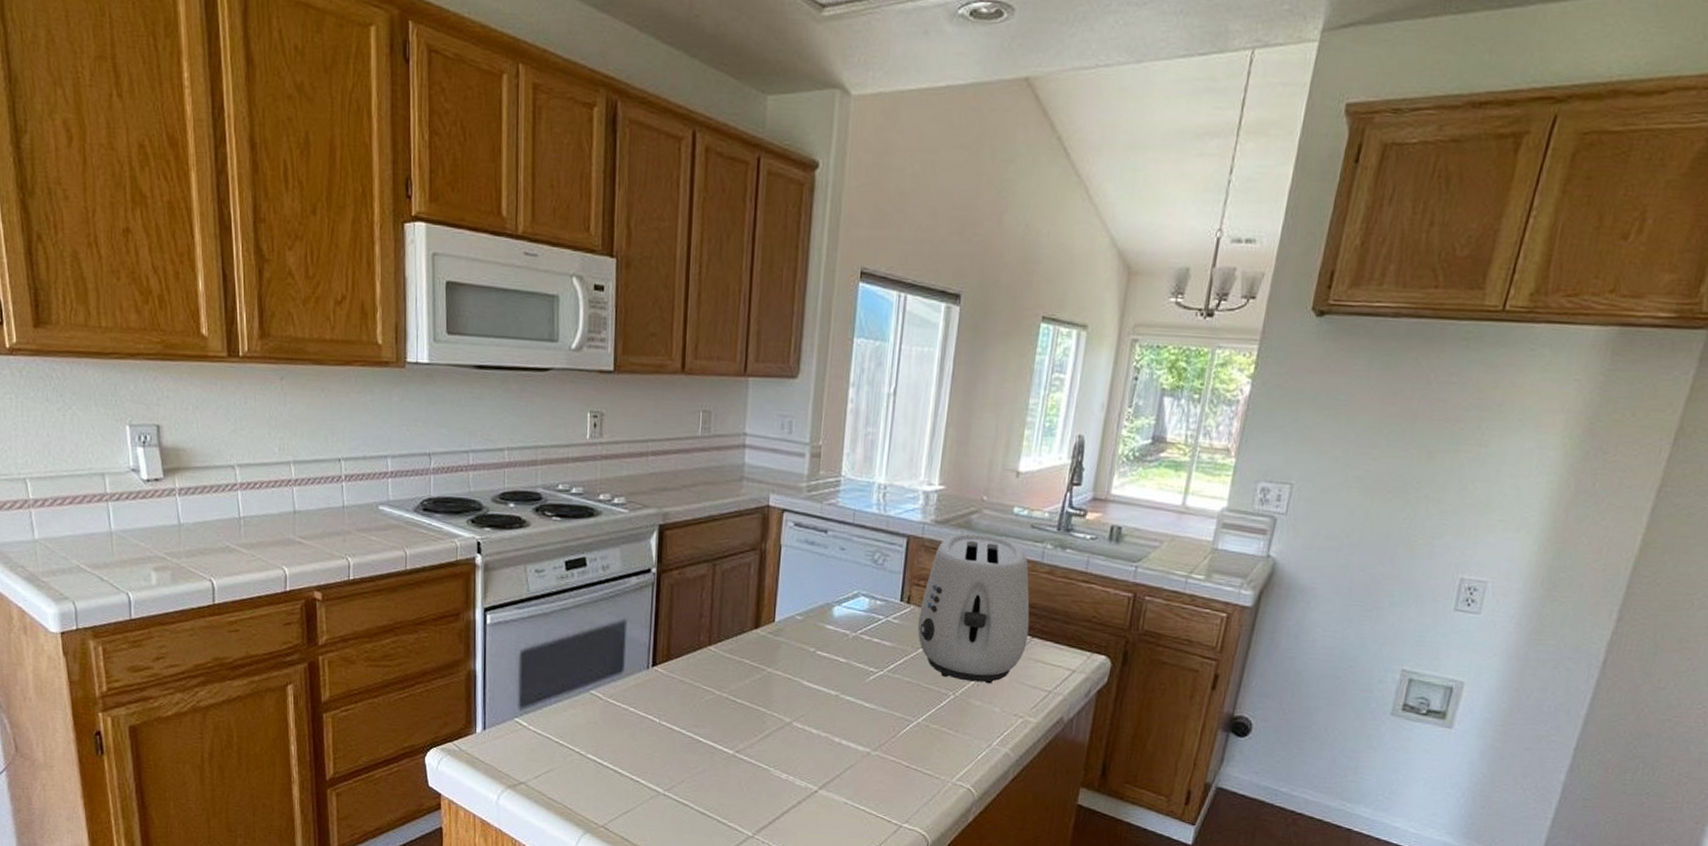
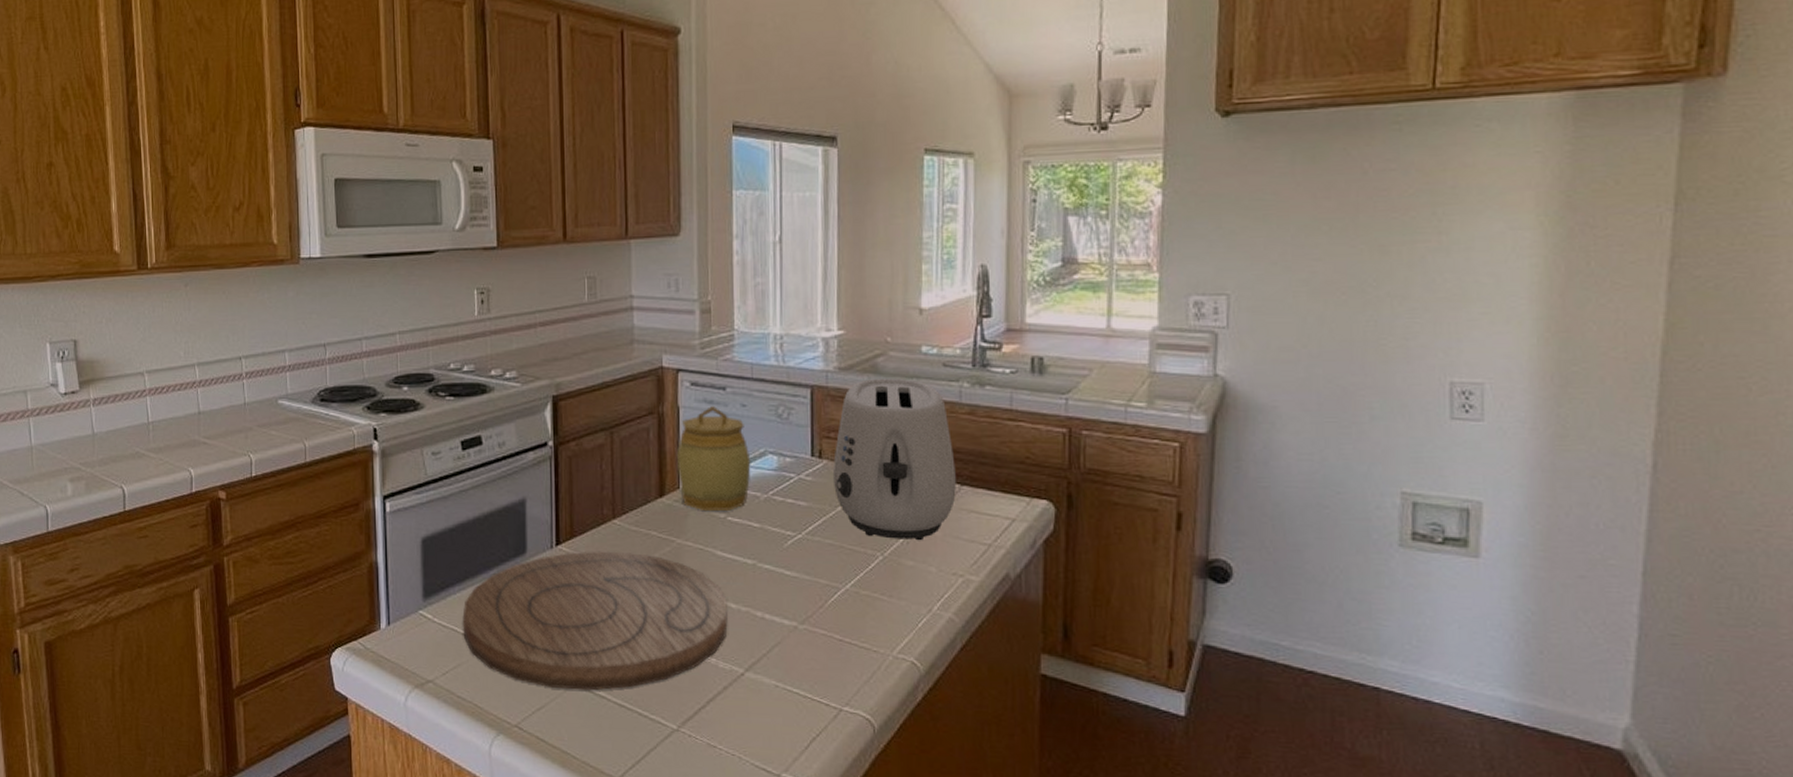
cutting board: none [557,674,809,799] -> present [462,551,728,691]
jar: none [774,546,844,645] -> present [676,405,751,512]

